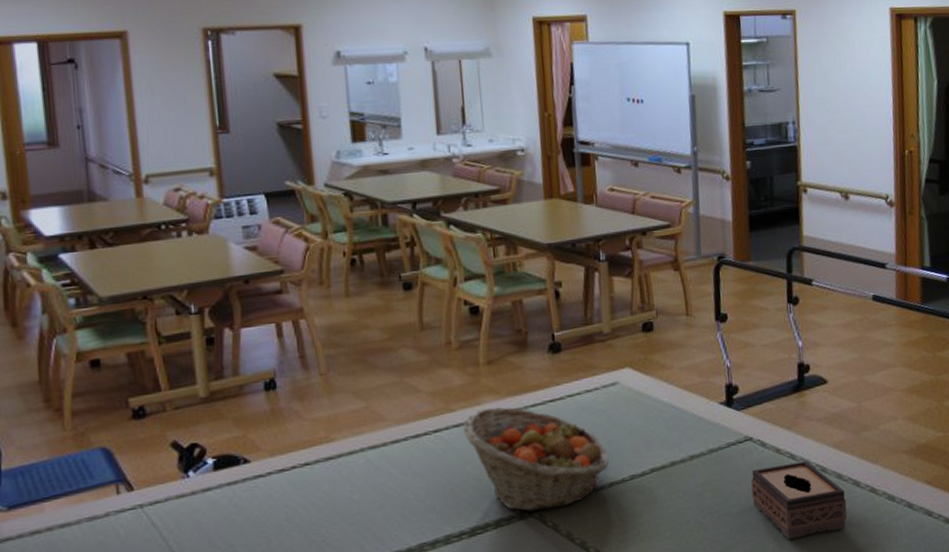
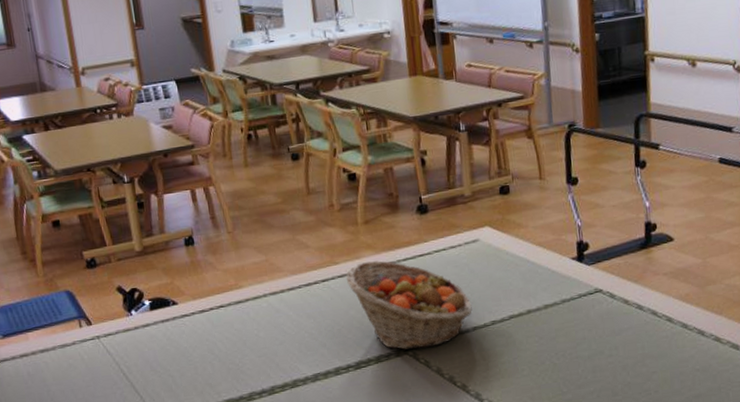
tissue box: present [751,460,847,539] -> none [601,311,692,381]

